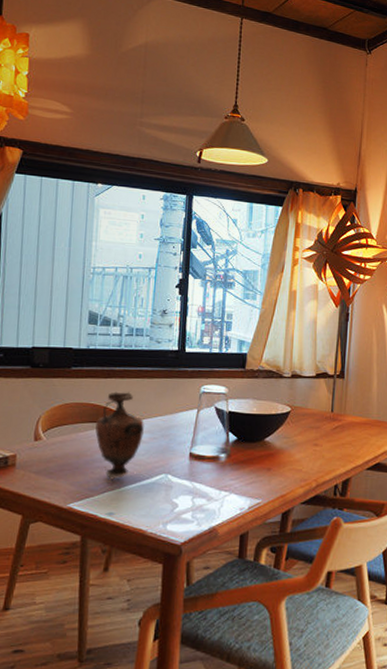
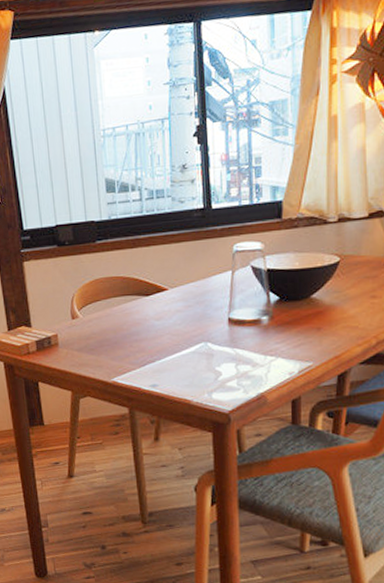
vase: present [95,391,144,480] -> none [128,260,178,352]

